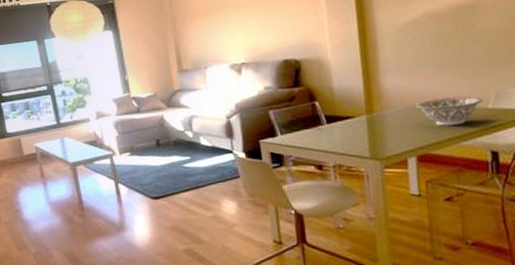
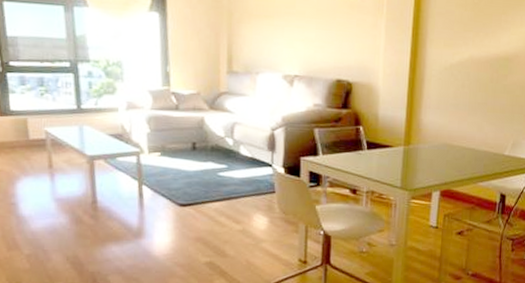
decorative bowl: present [415,96,483,126] -> none [447,139,502,166]

